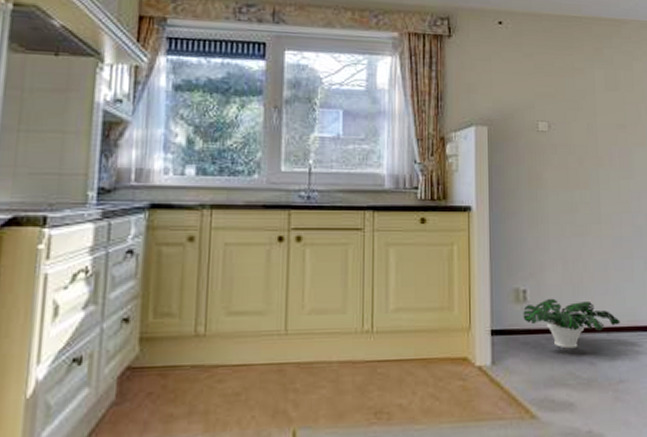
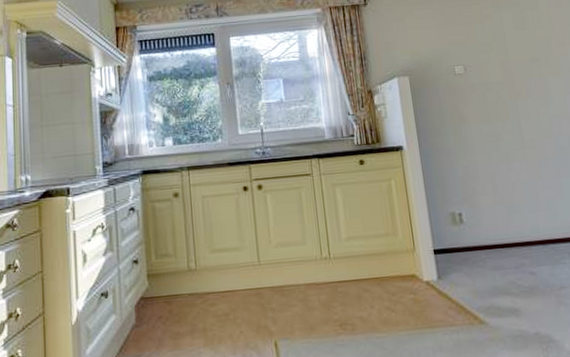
potted plant: present [523,298,620,349] -> none [461,218,555,262]

